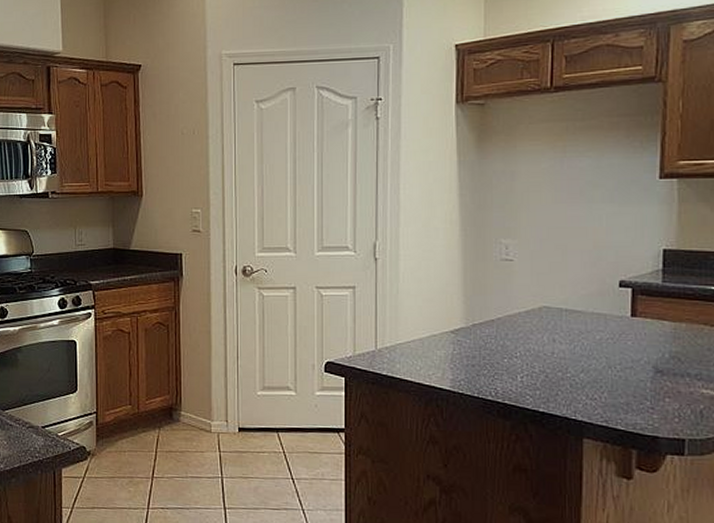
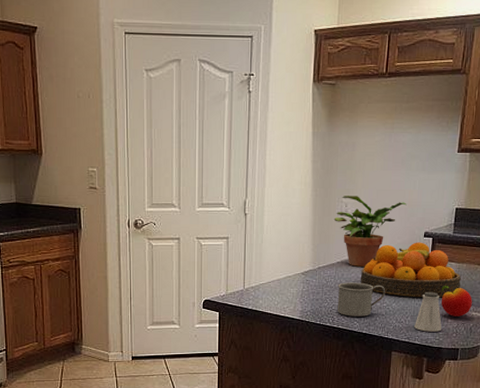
potted plant: none [490,236,591,325] -> present [334,196,407,267]
mug: none [500,344,569,390] -> present [337,282,386,317]
fruit bowl: none [531,294,679,367] -> present [360,242,461,297]
saltshaker: none [614,359,657,414] -> present [414,291,442,332]
apple: none [651,352,700,395] -> present [441,286,472,317]

